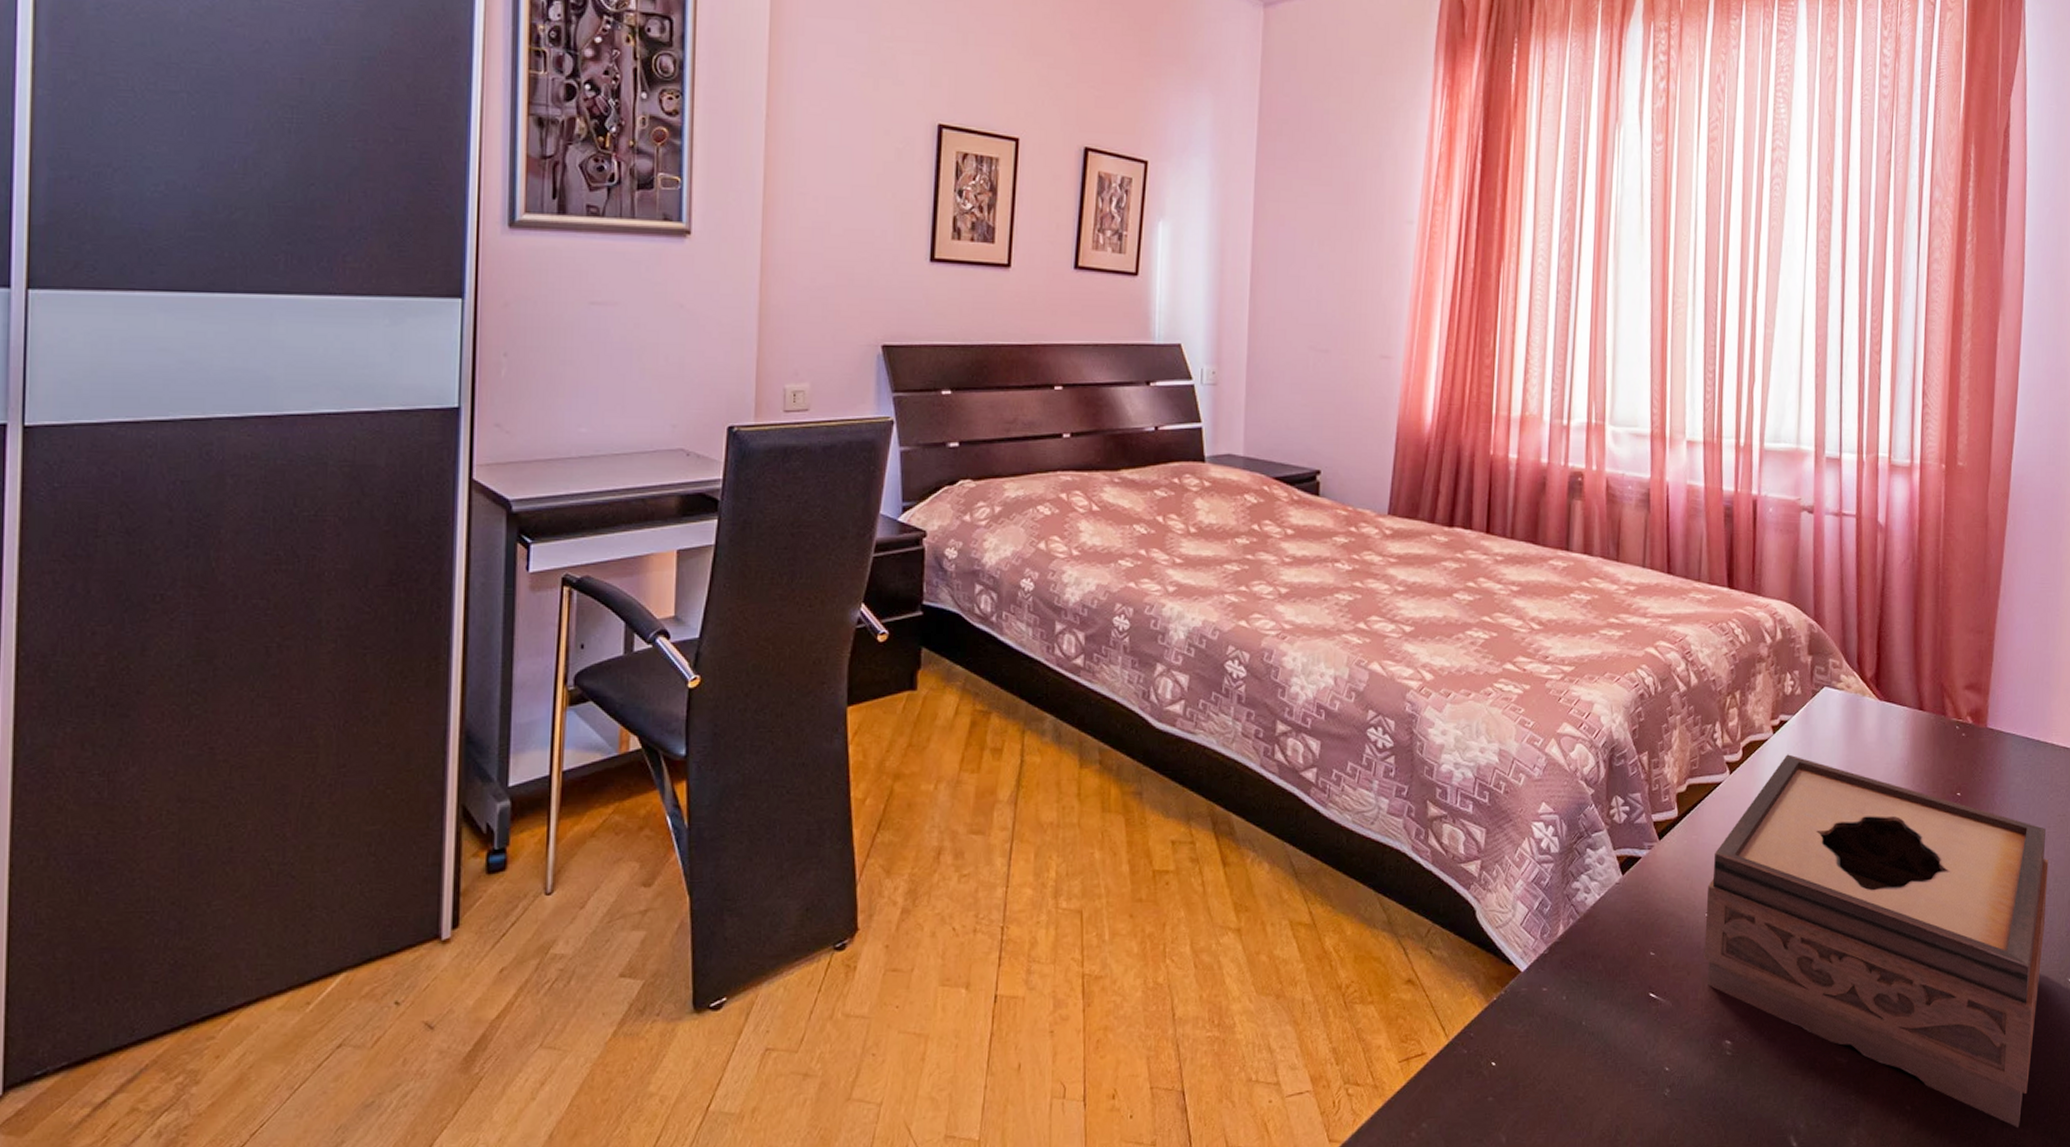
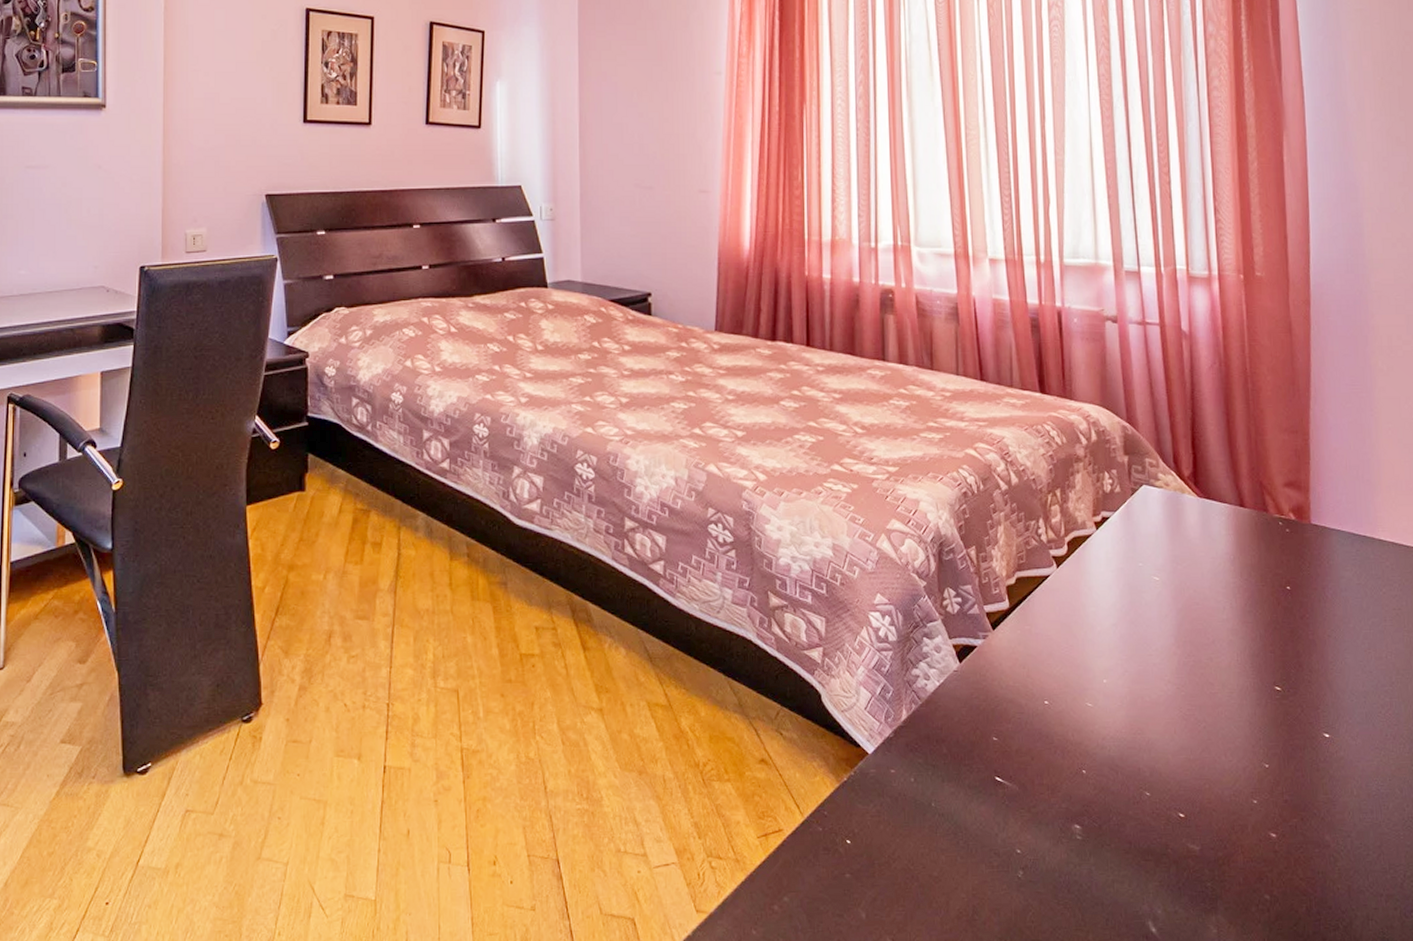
tissue box: present [1704,754,2049,1129] -> none [1044,549,1392,921]

